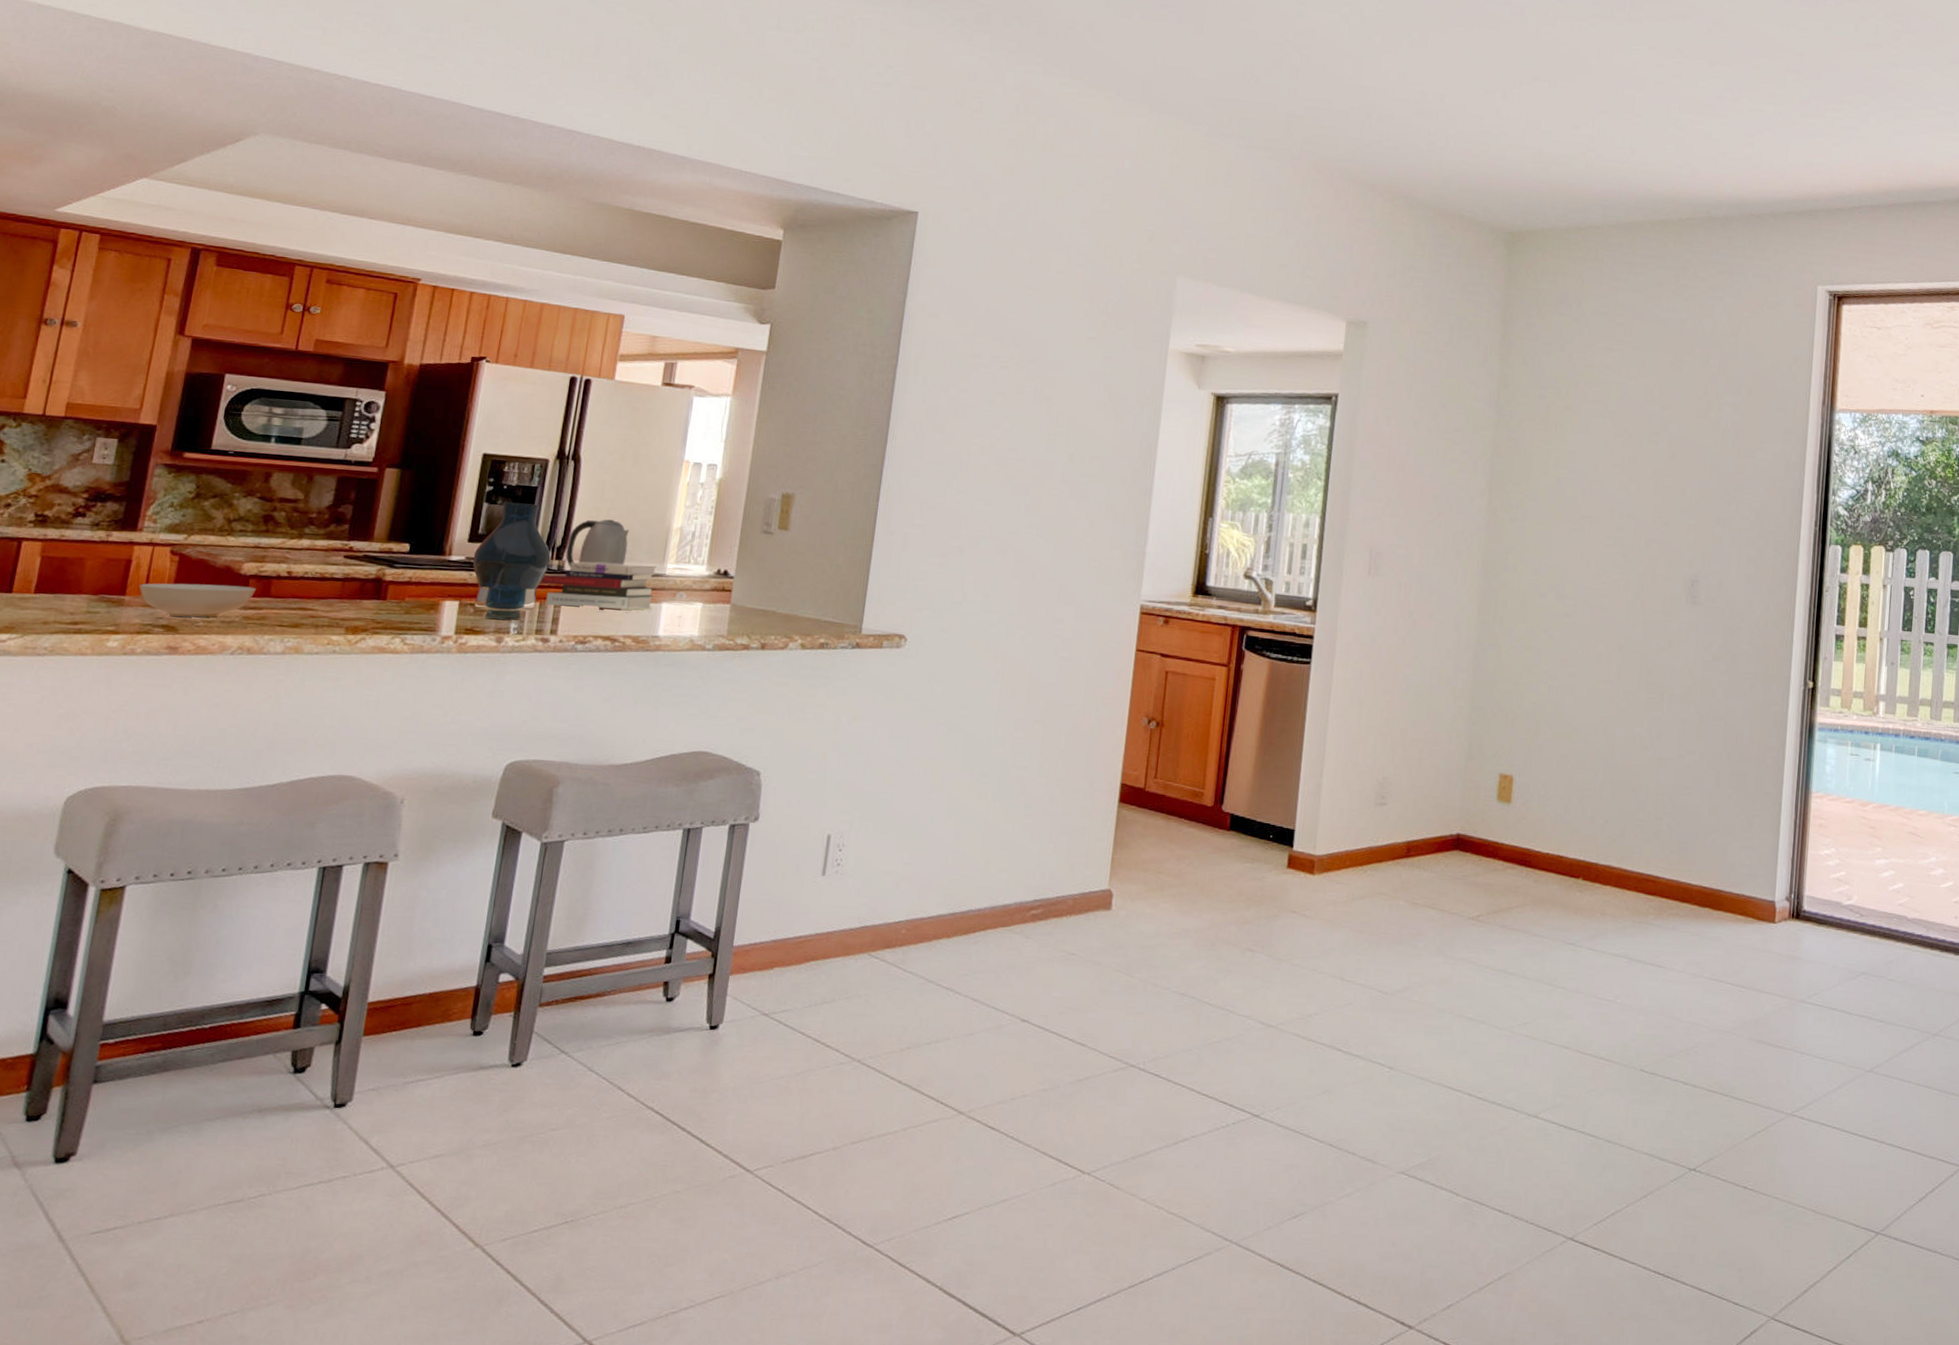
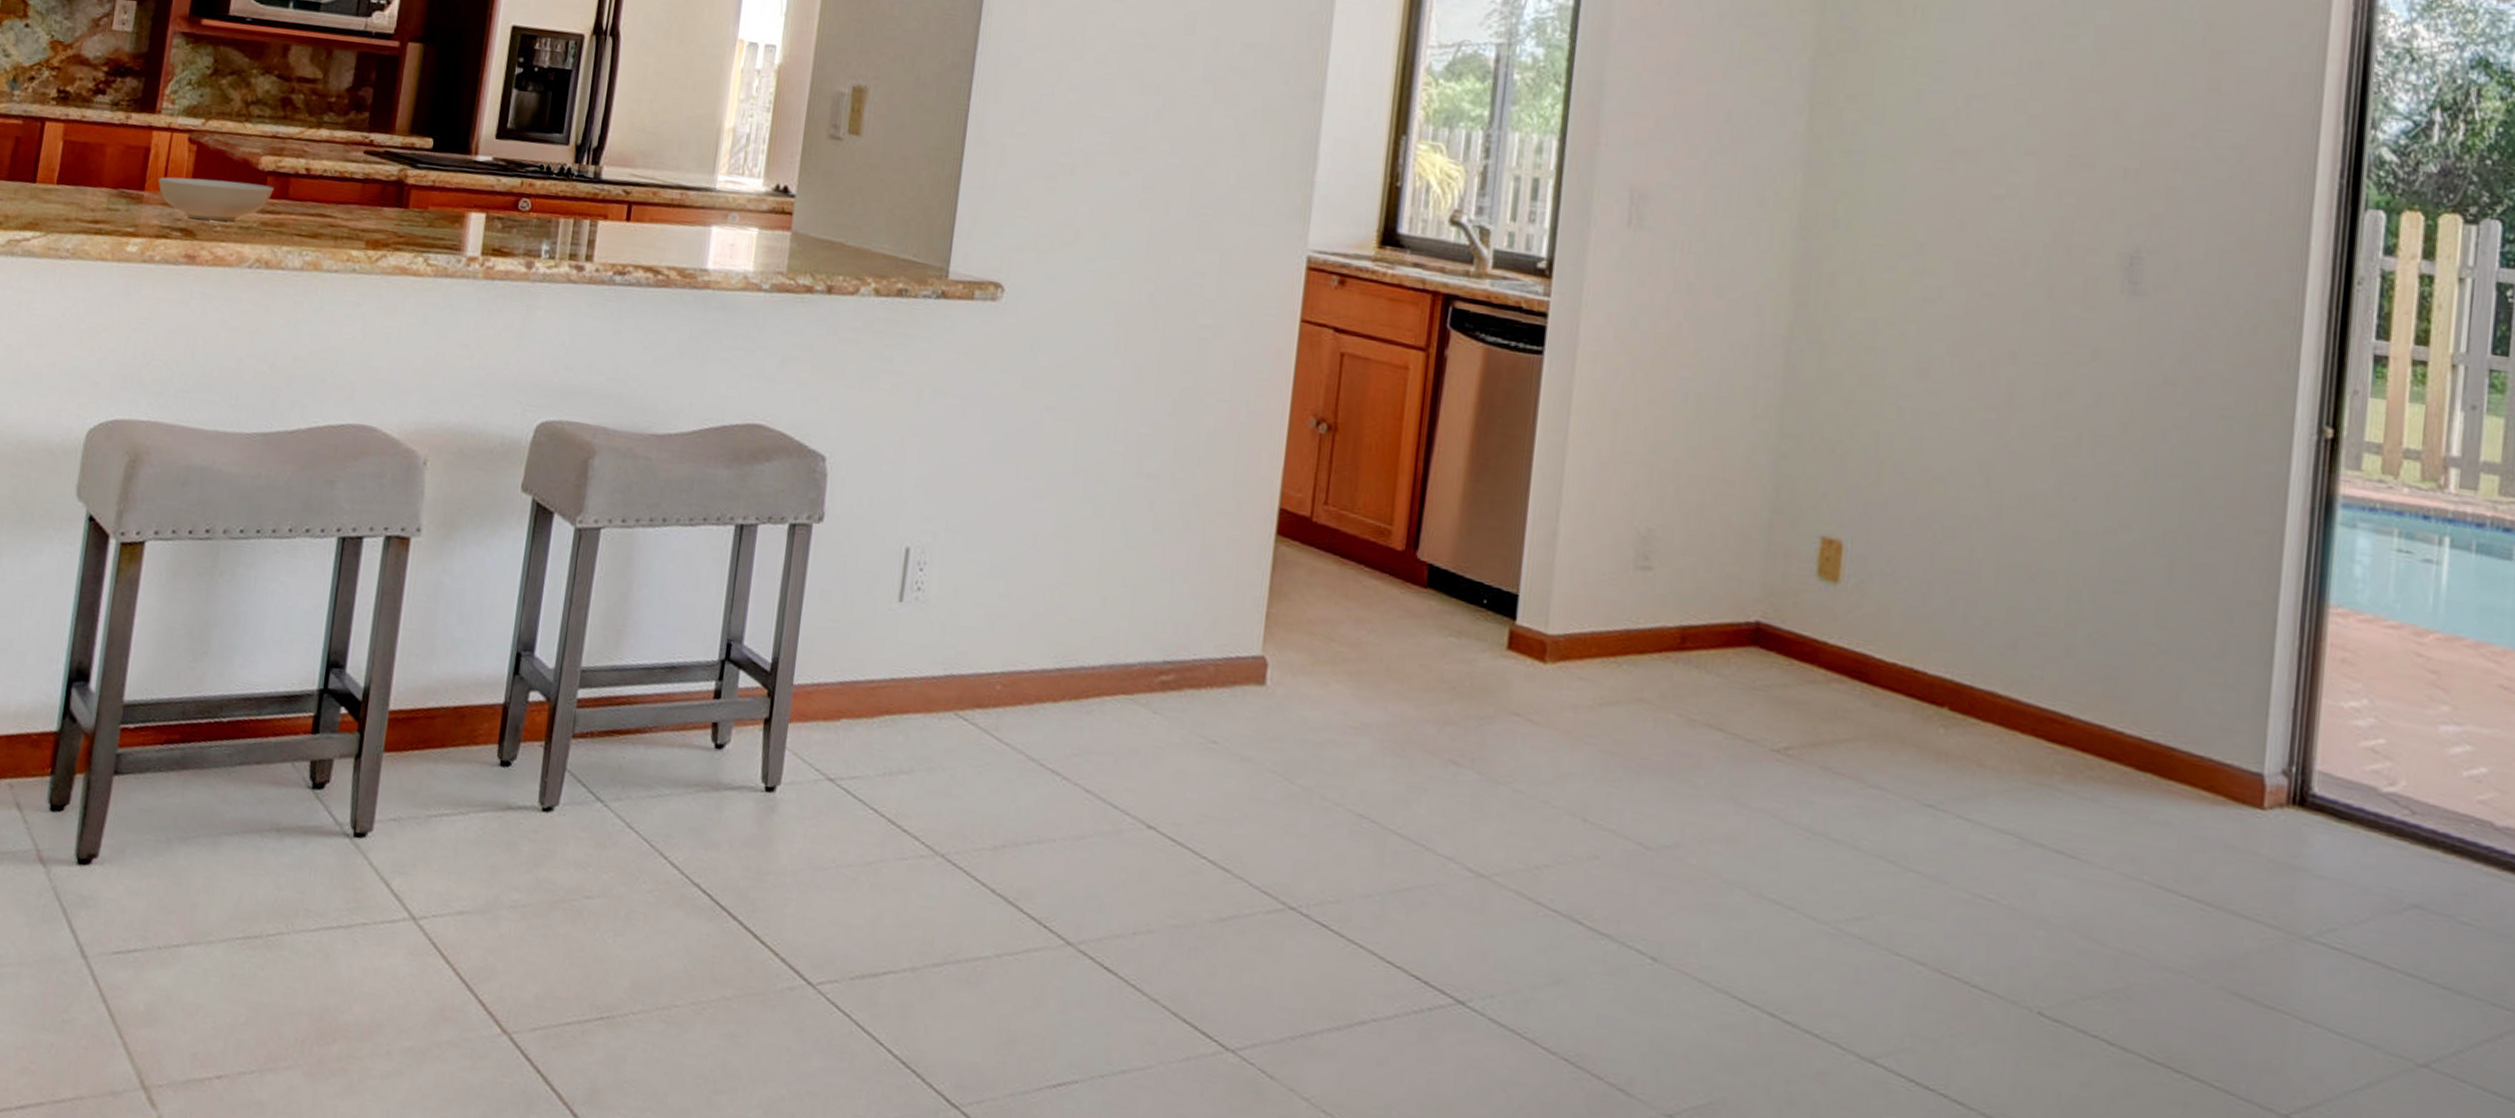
vase: present [472,502,551,620] -> none [500,88,586,241]
books: present [538,562,657,614] -> none [573,168,706,238]
kettle: present [565,519,629,567] -> none [603,114,674,175]

